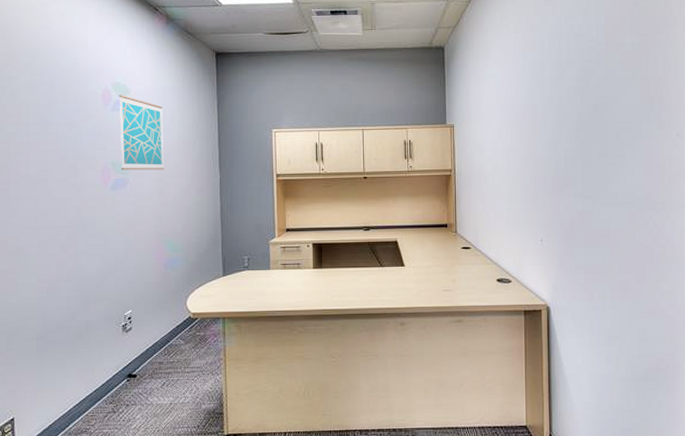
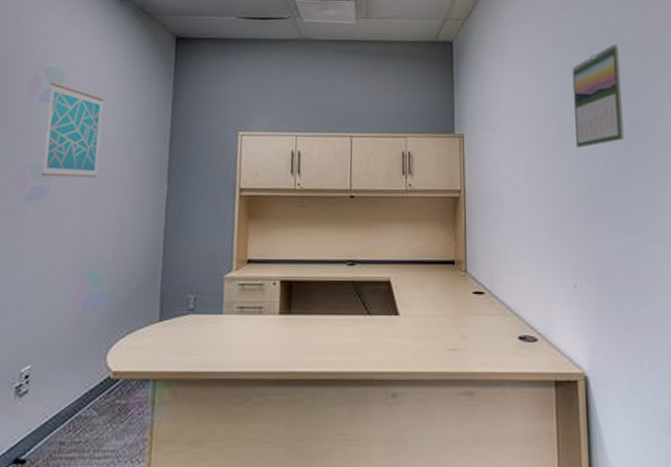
calendar: none [544,42,585,132] -> present [572,43,624,148]

